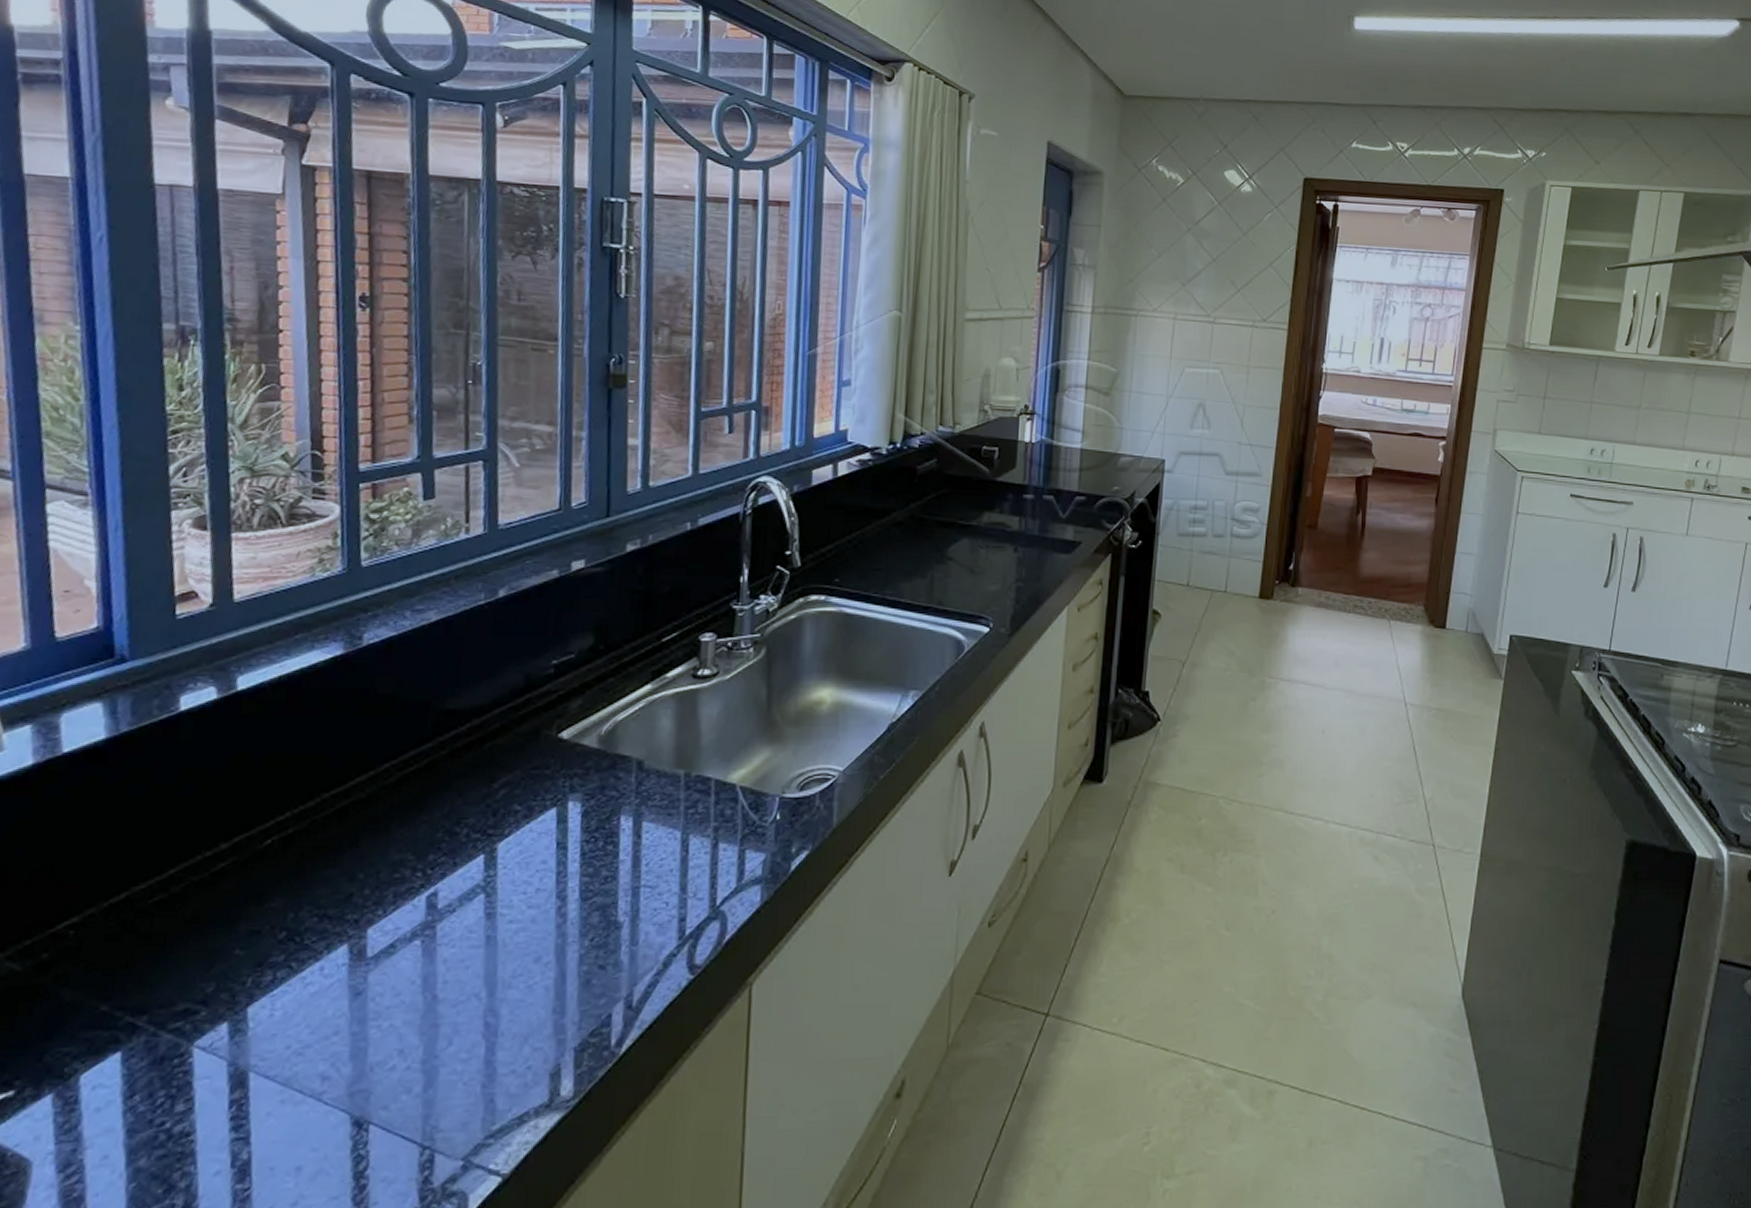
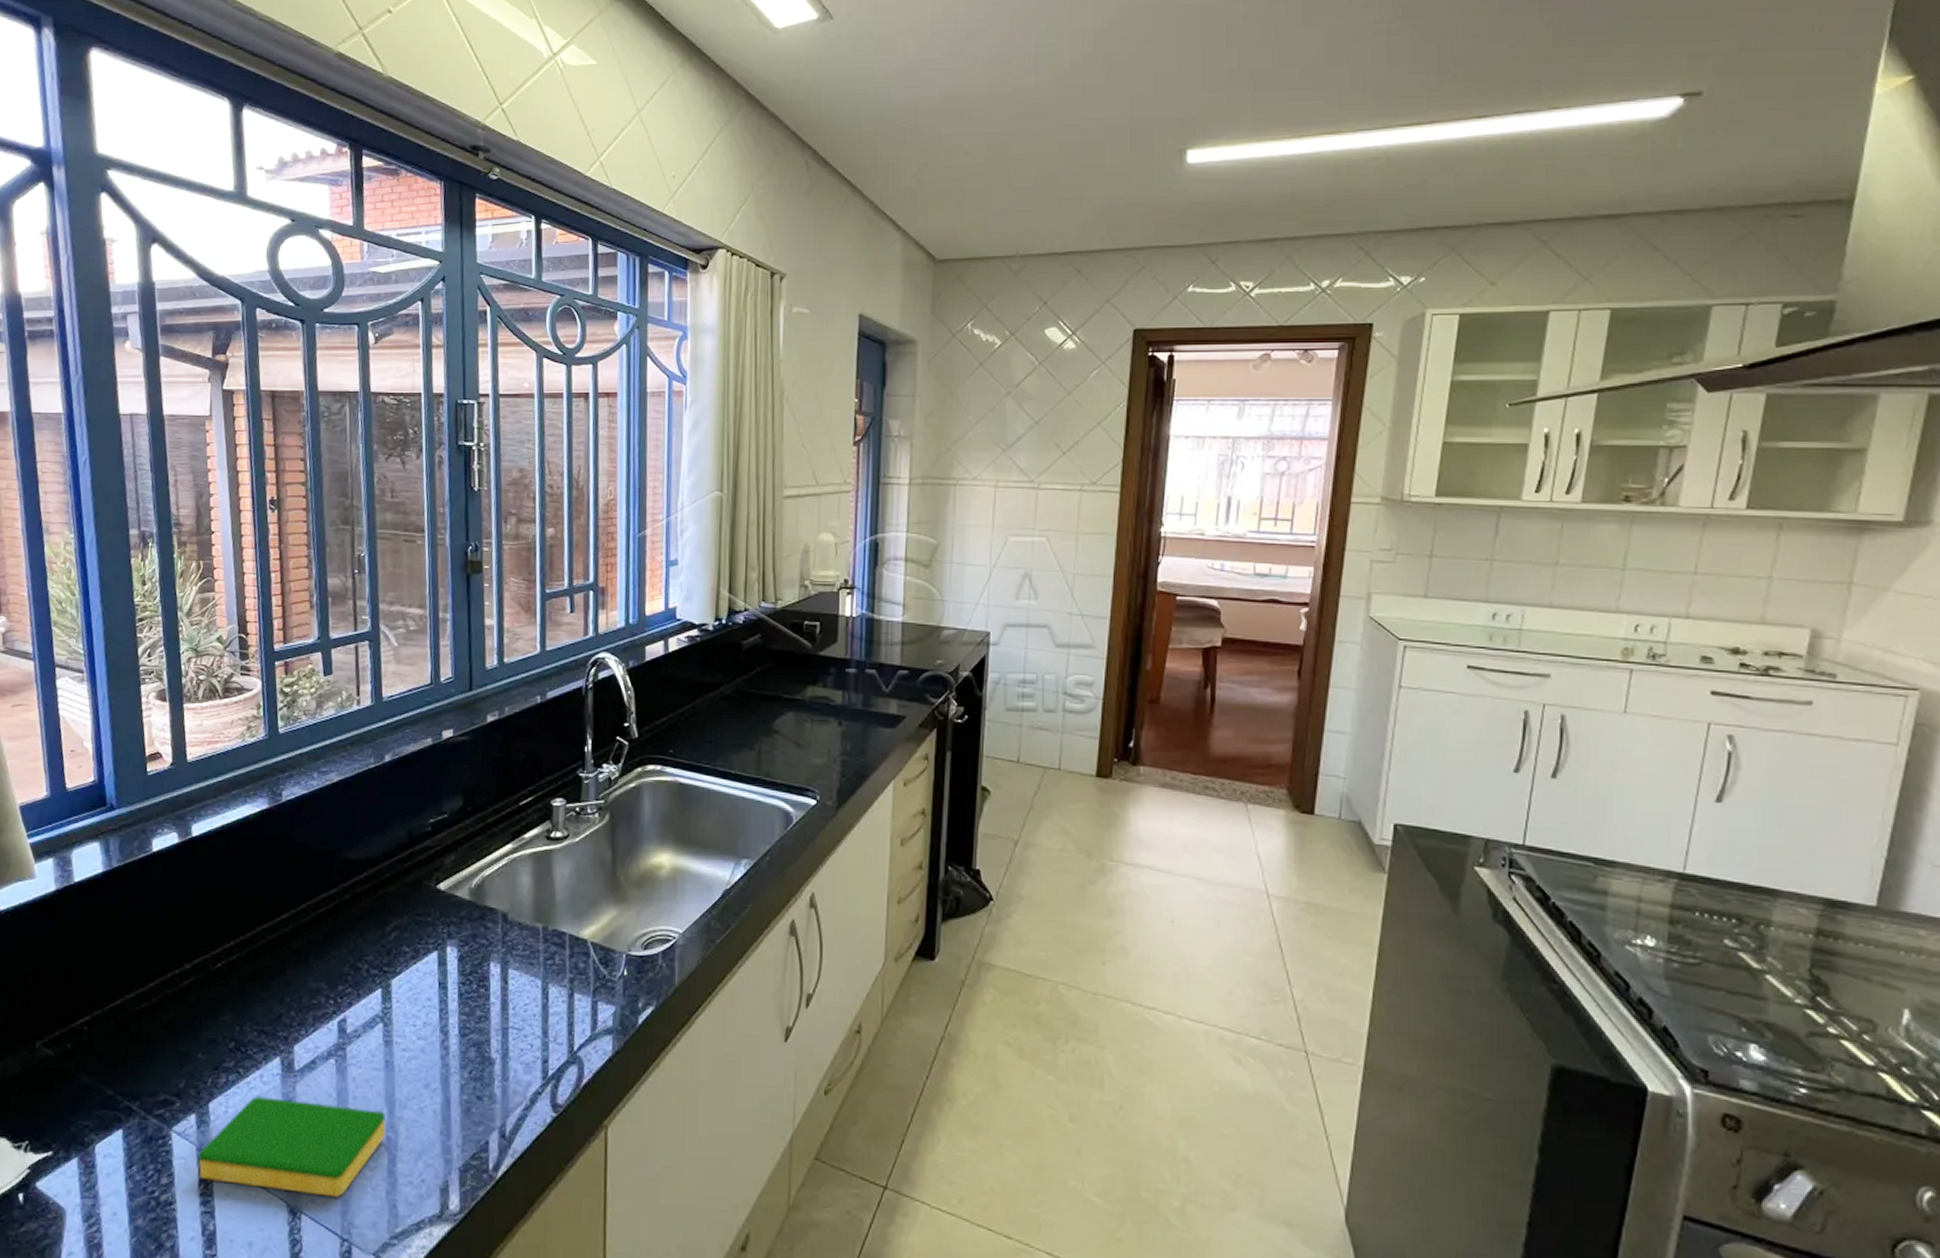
dish sponge: none [230,992,485,1101] -> present [198,1096,386,1198]

